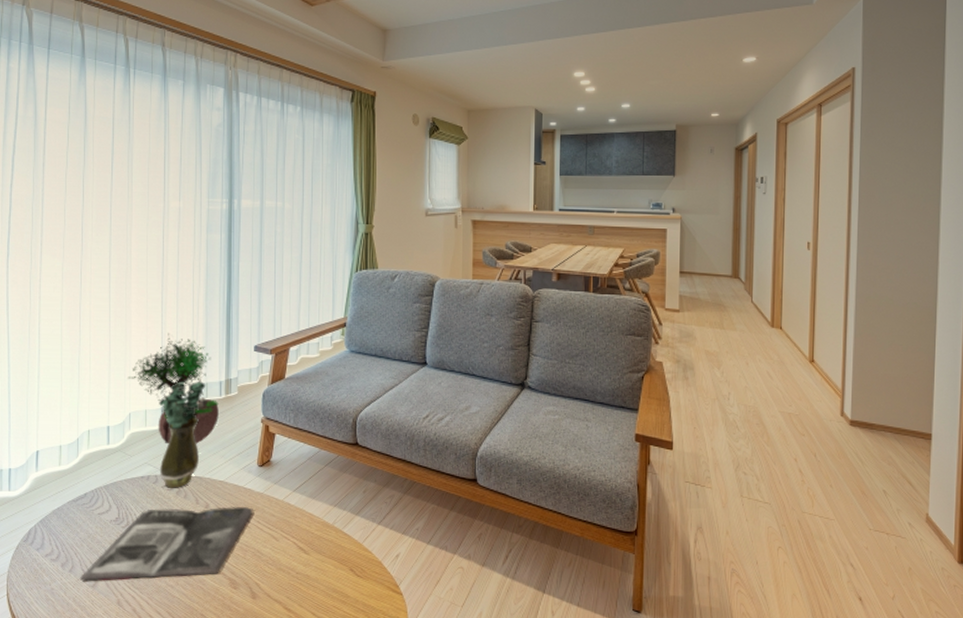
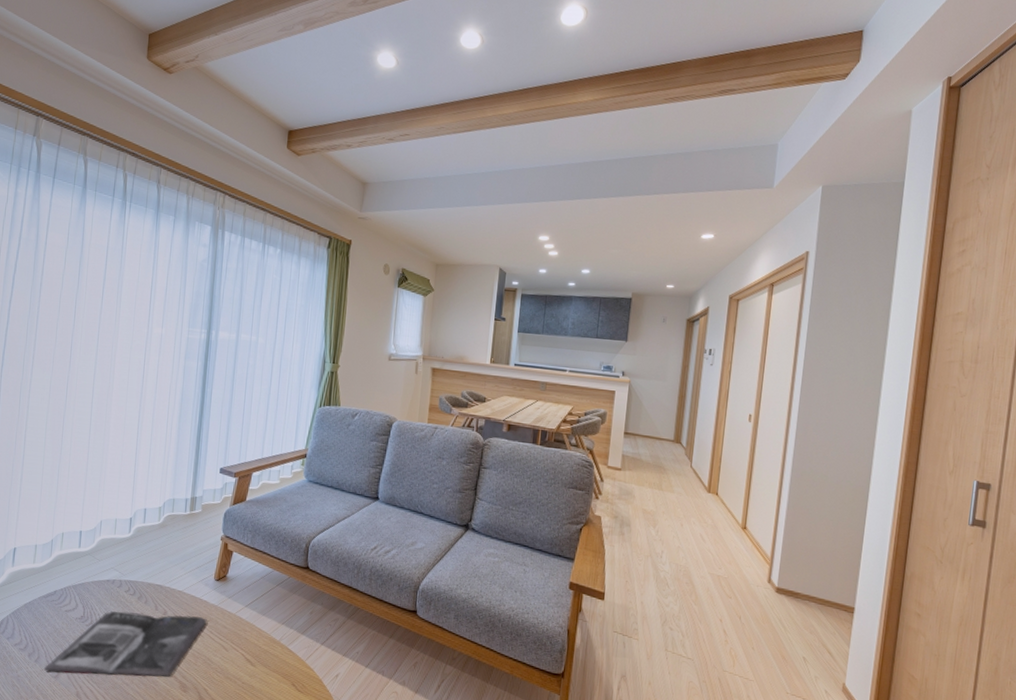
potted tree: present [128,332,219,445] -> none [102,449,183,555]
vase: present [159,378,206,488] -> none [124,492,173,594]

